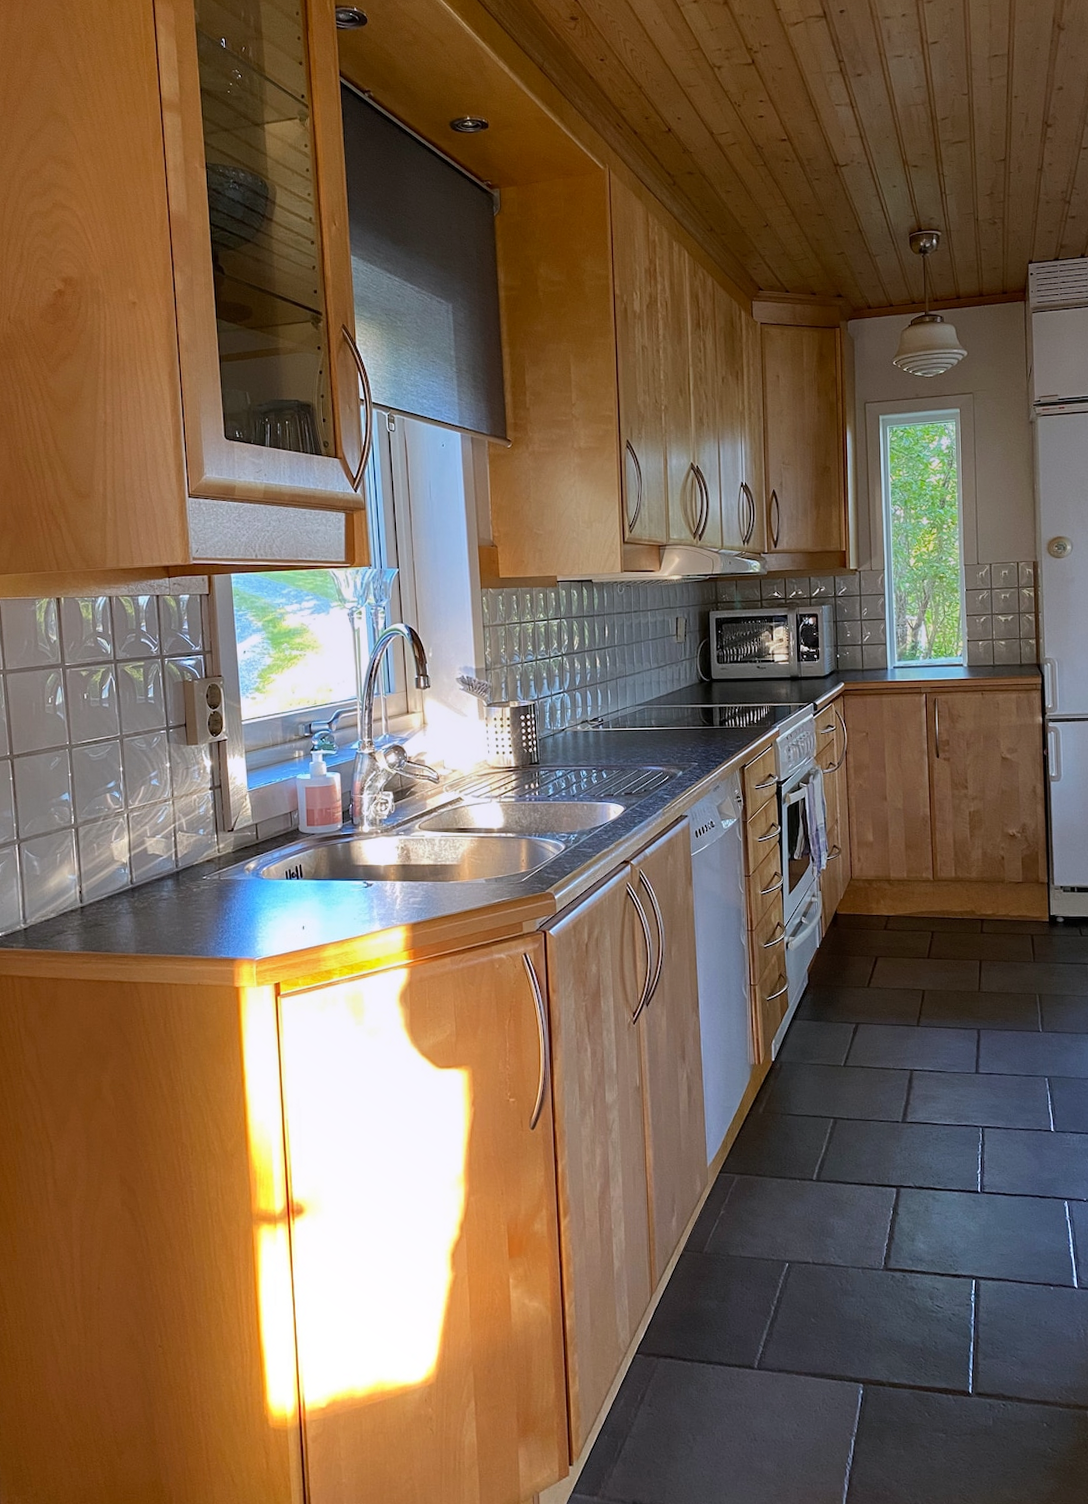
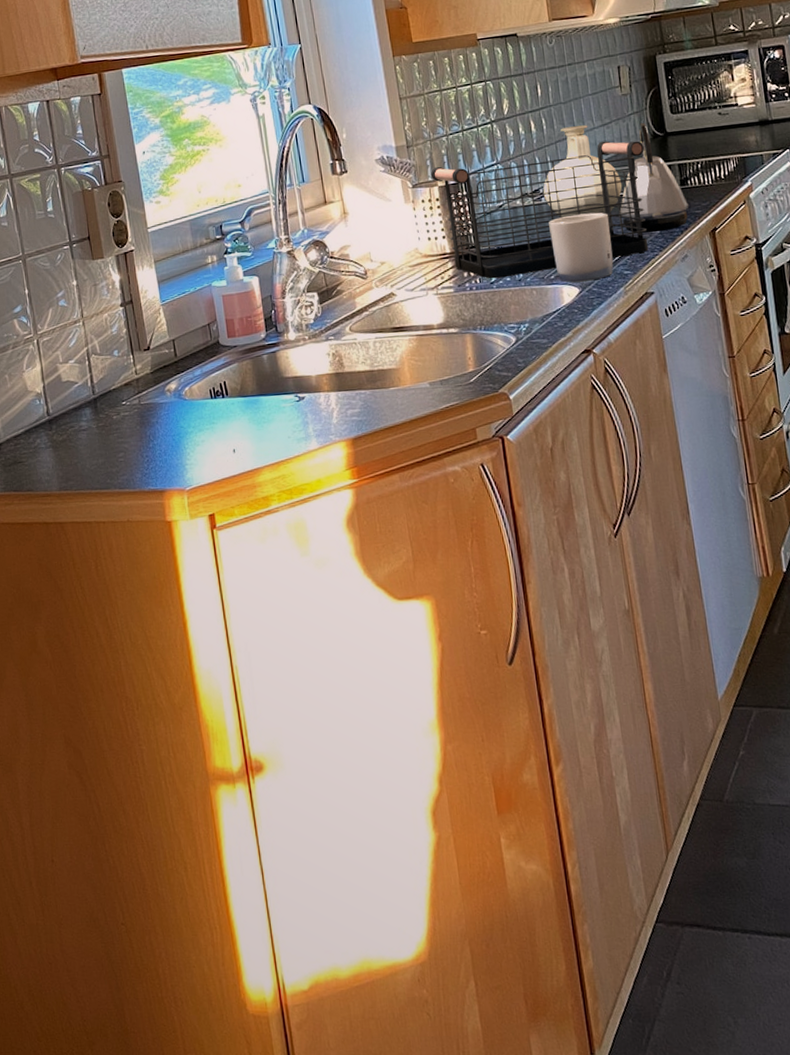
dish rack: none [504,681,691,793] -> present [430,140,649,279]
ceramic jug: none [601,666,670,745] -> present [543,125,623,218]
mug: none [604,742,656,802] -> present [549,212,614,283]
kettle: none [665,669,724,764] -> present [619,123,689,234]

